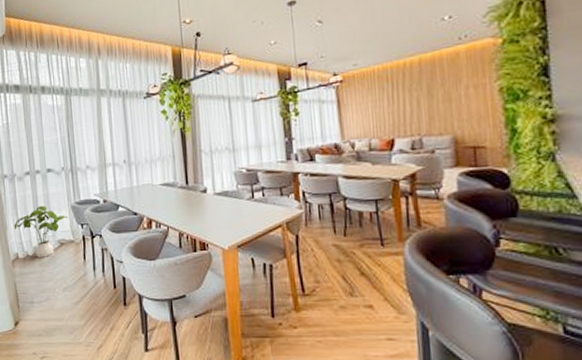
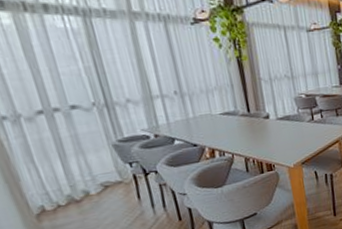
house plant: present [14,205,68,258] -> none [30,147,110,206]

